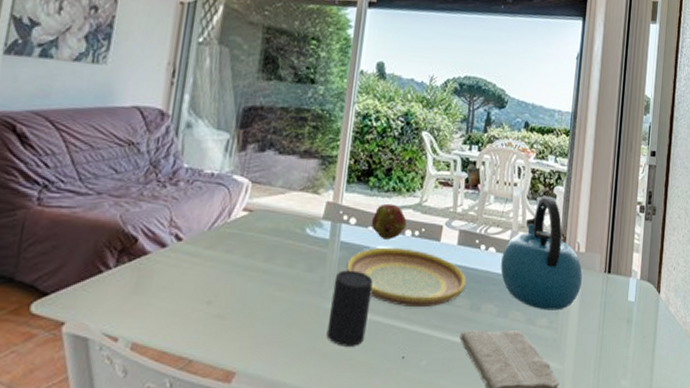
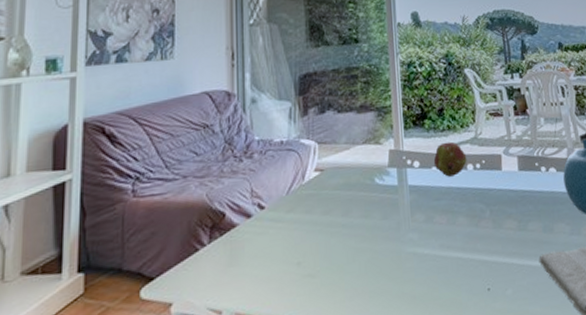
cup: present [326,270,373,346] -> none [410,211,449,288]
plate: present [346,247,467,308] -> none [418,182,535,239]

